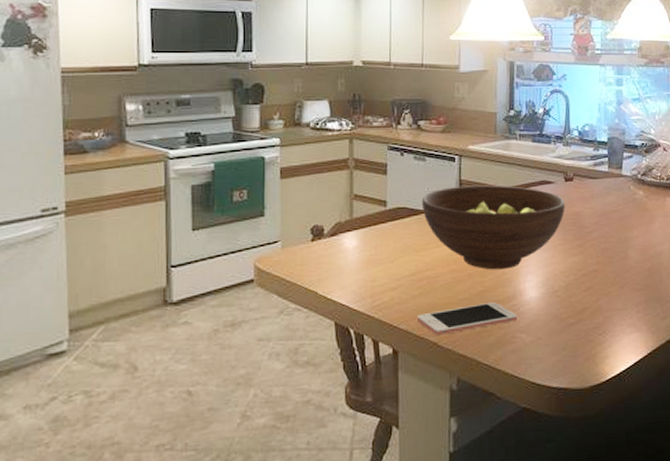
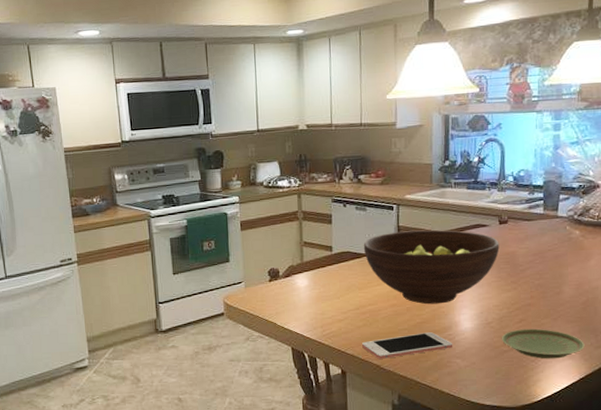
plate: none [567,297,651,333] -> present [501,328,585,359]

